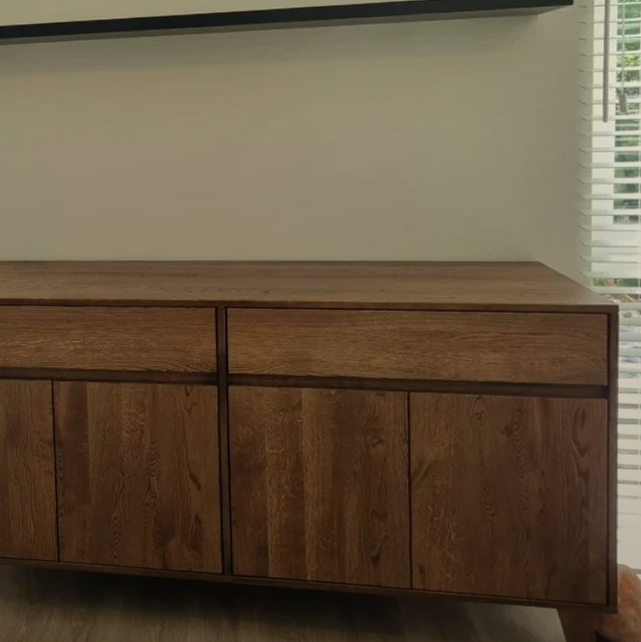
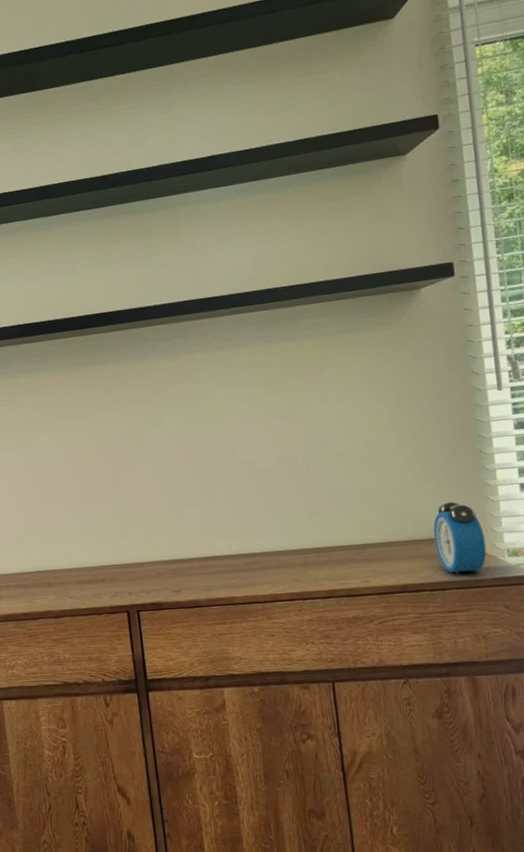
alarm clock: none [522,226,573,300] -> present [433,500,487,576]

